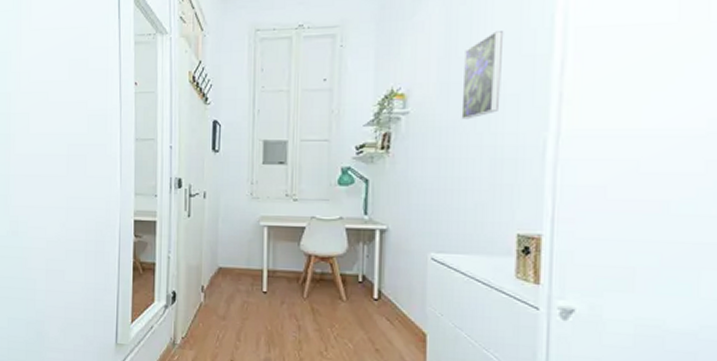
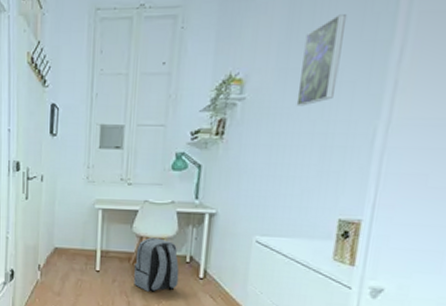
backpack: none [303,255,352,315] -> present [133,237,180,292]

